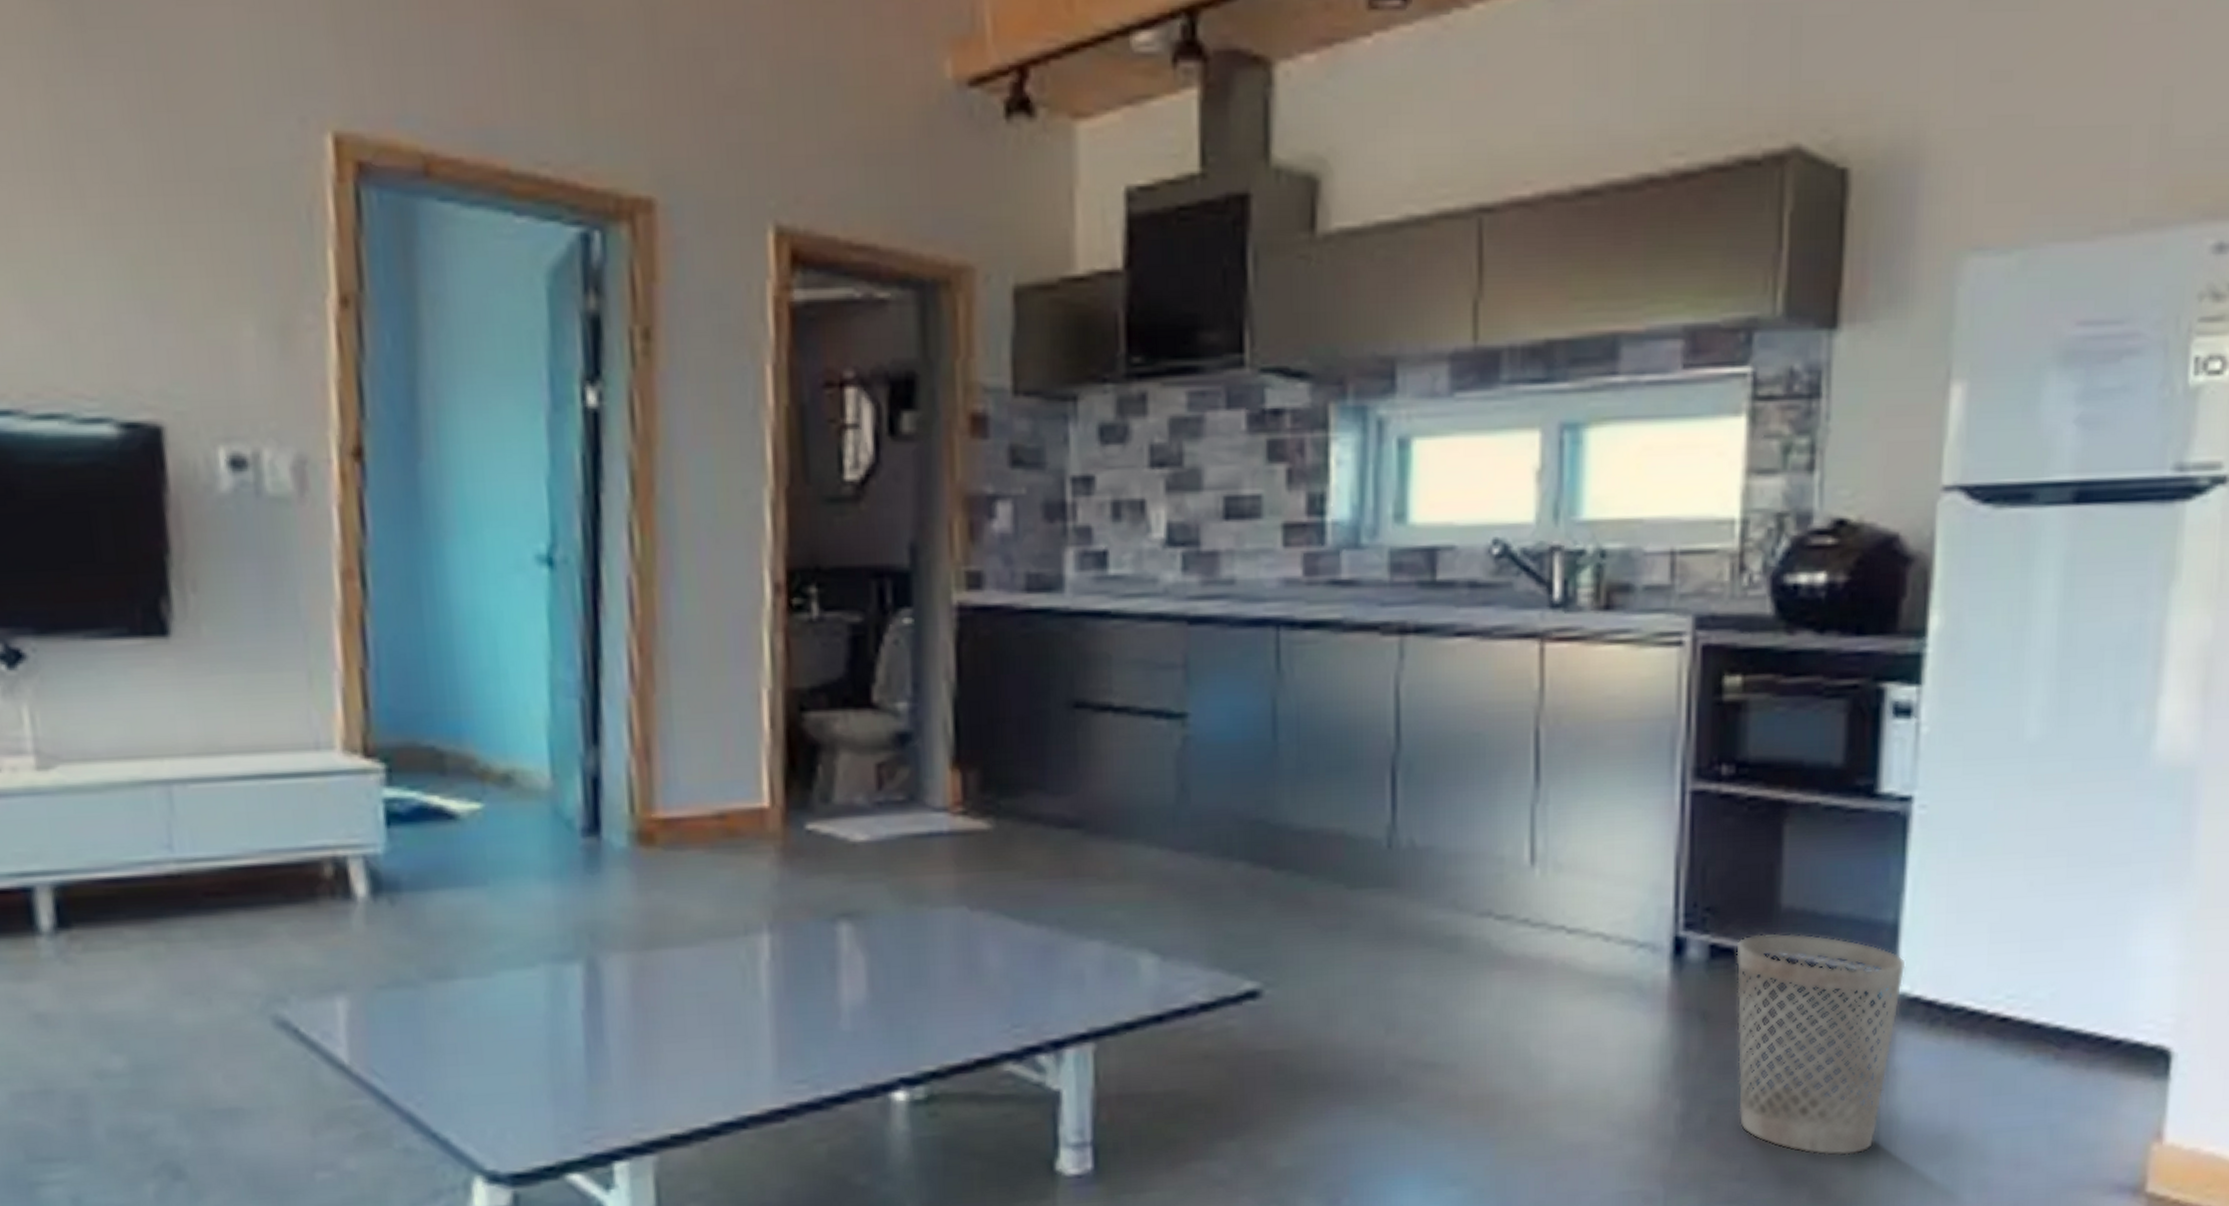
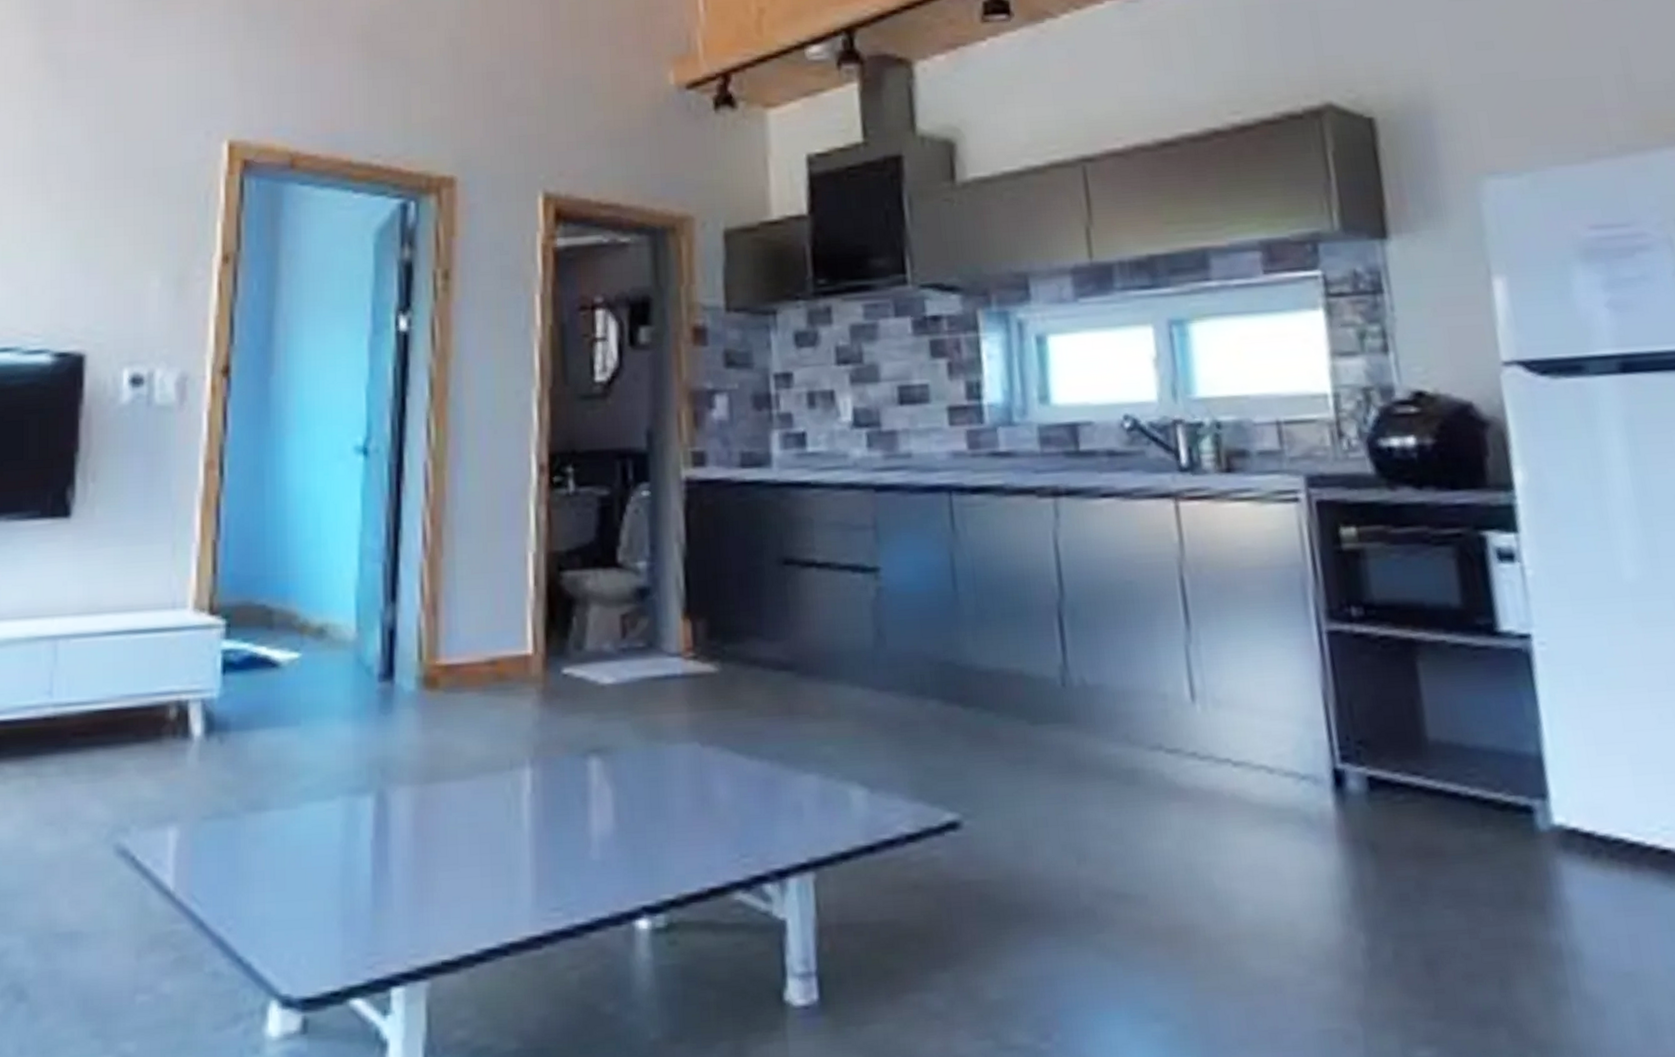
wastebasket: present [1736,933,1906,1156] -> none [1392,765,1562,994]

